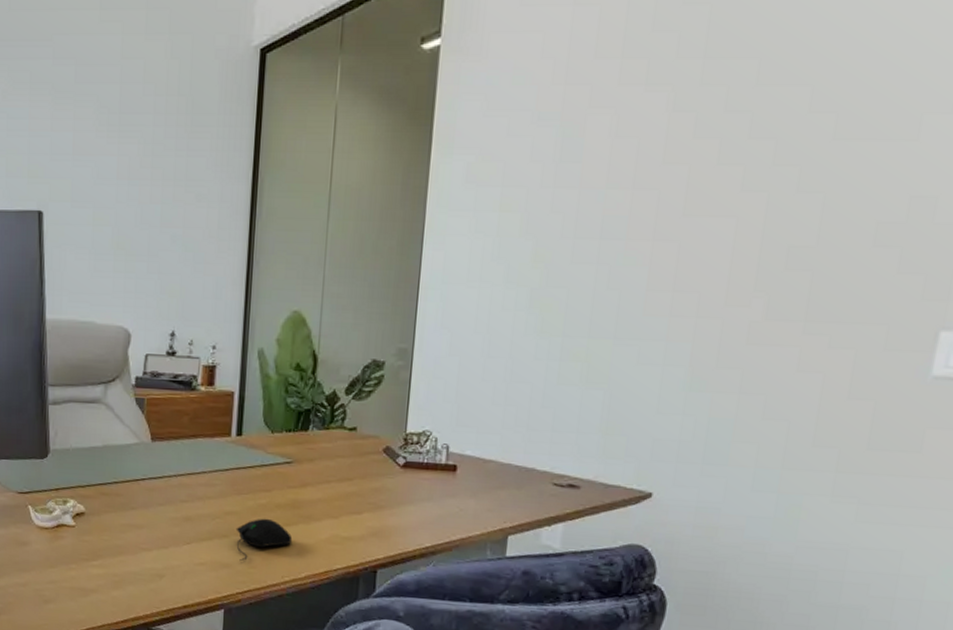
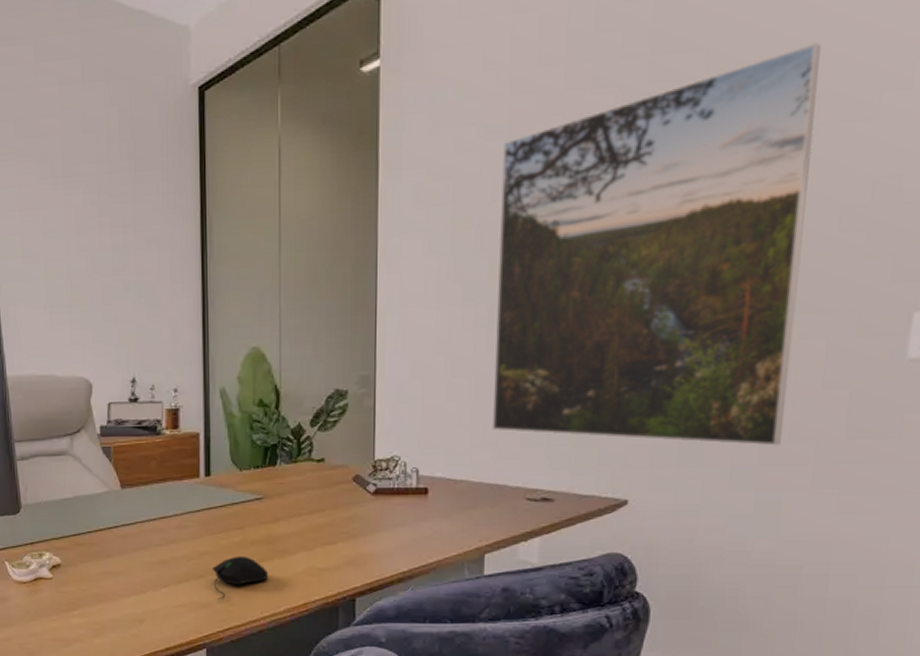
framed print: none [525,61,868,451] -> present [493,42,821,446]

